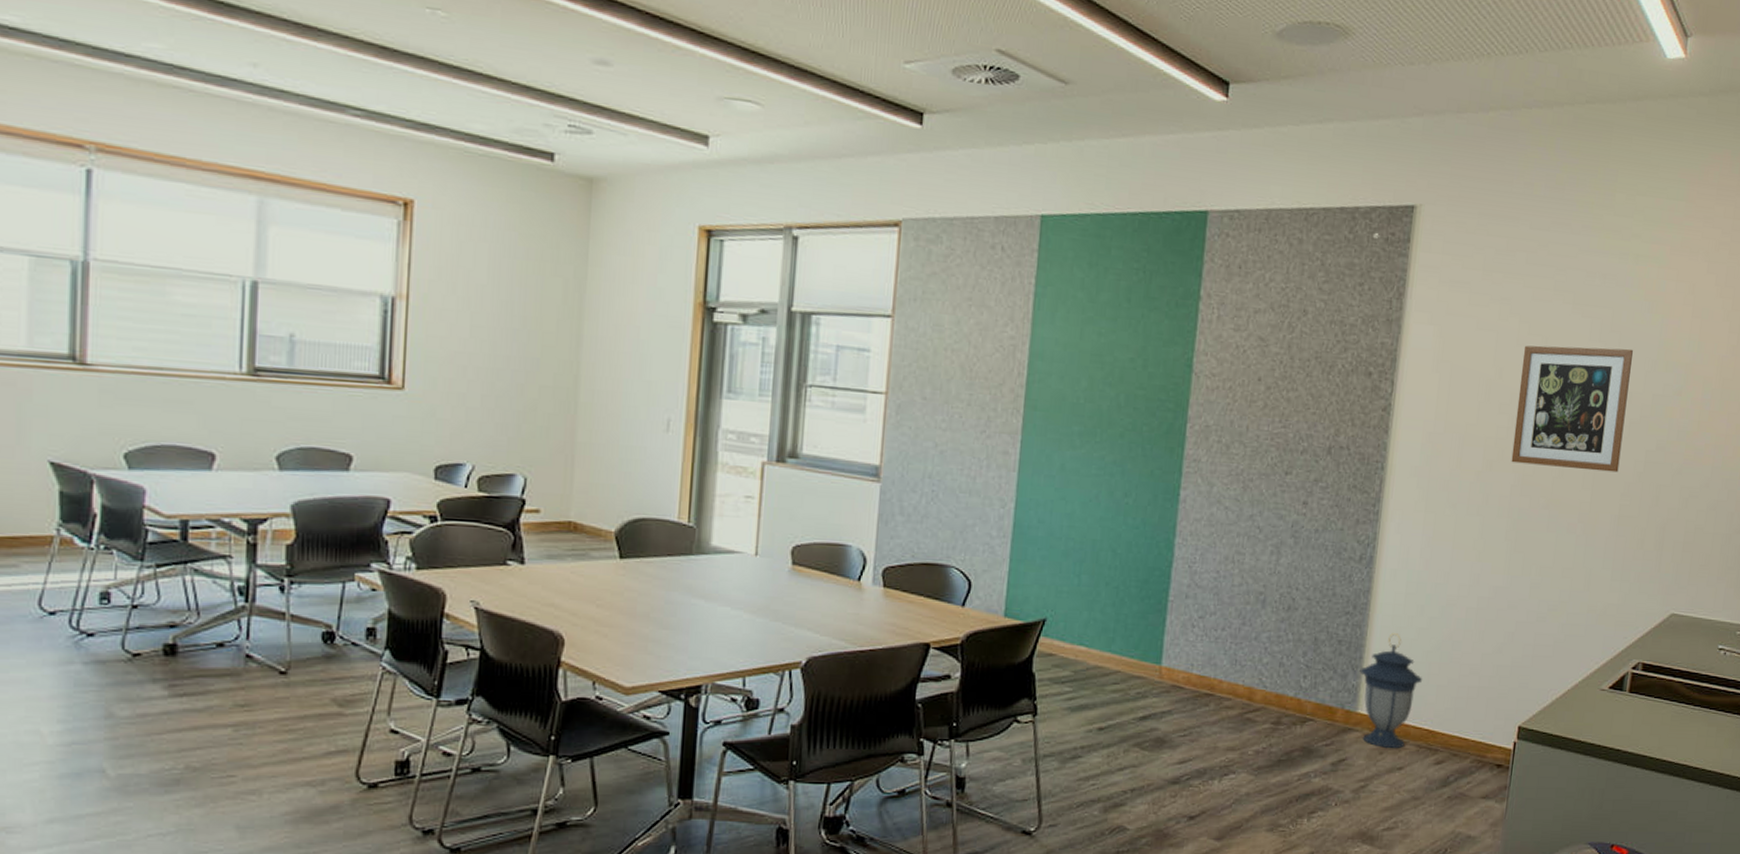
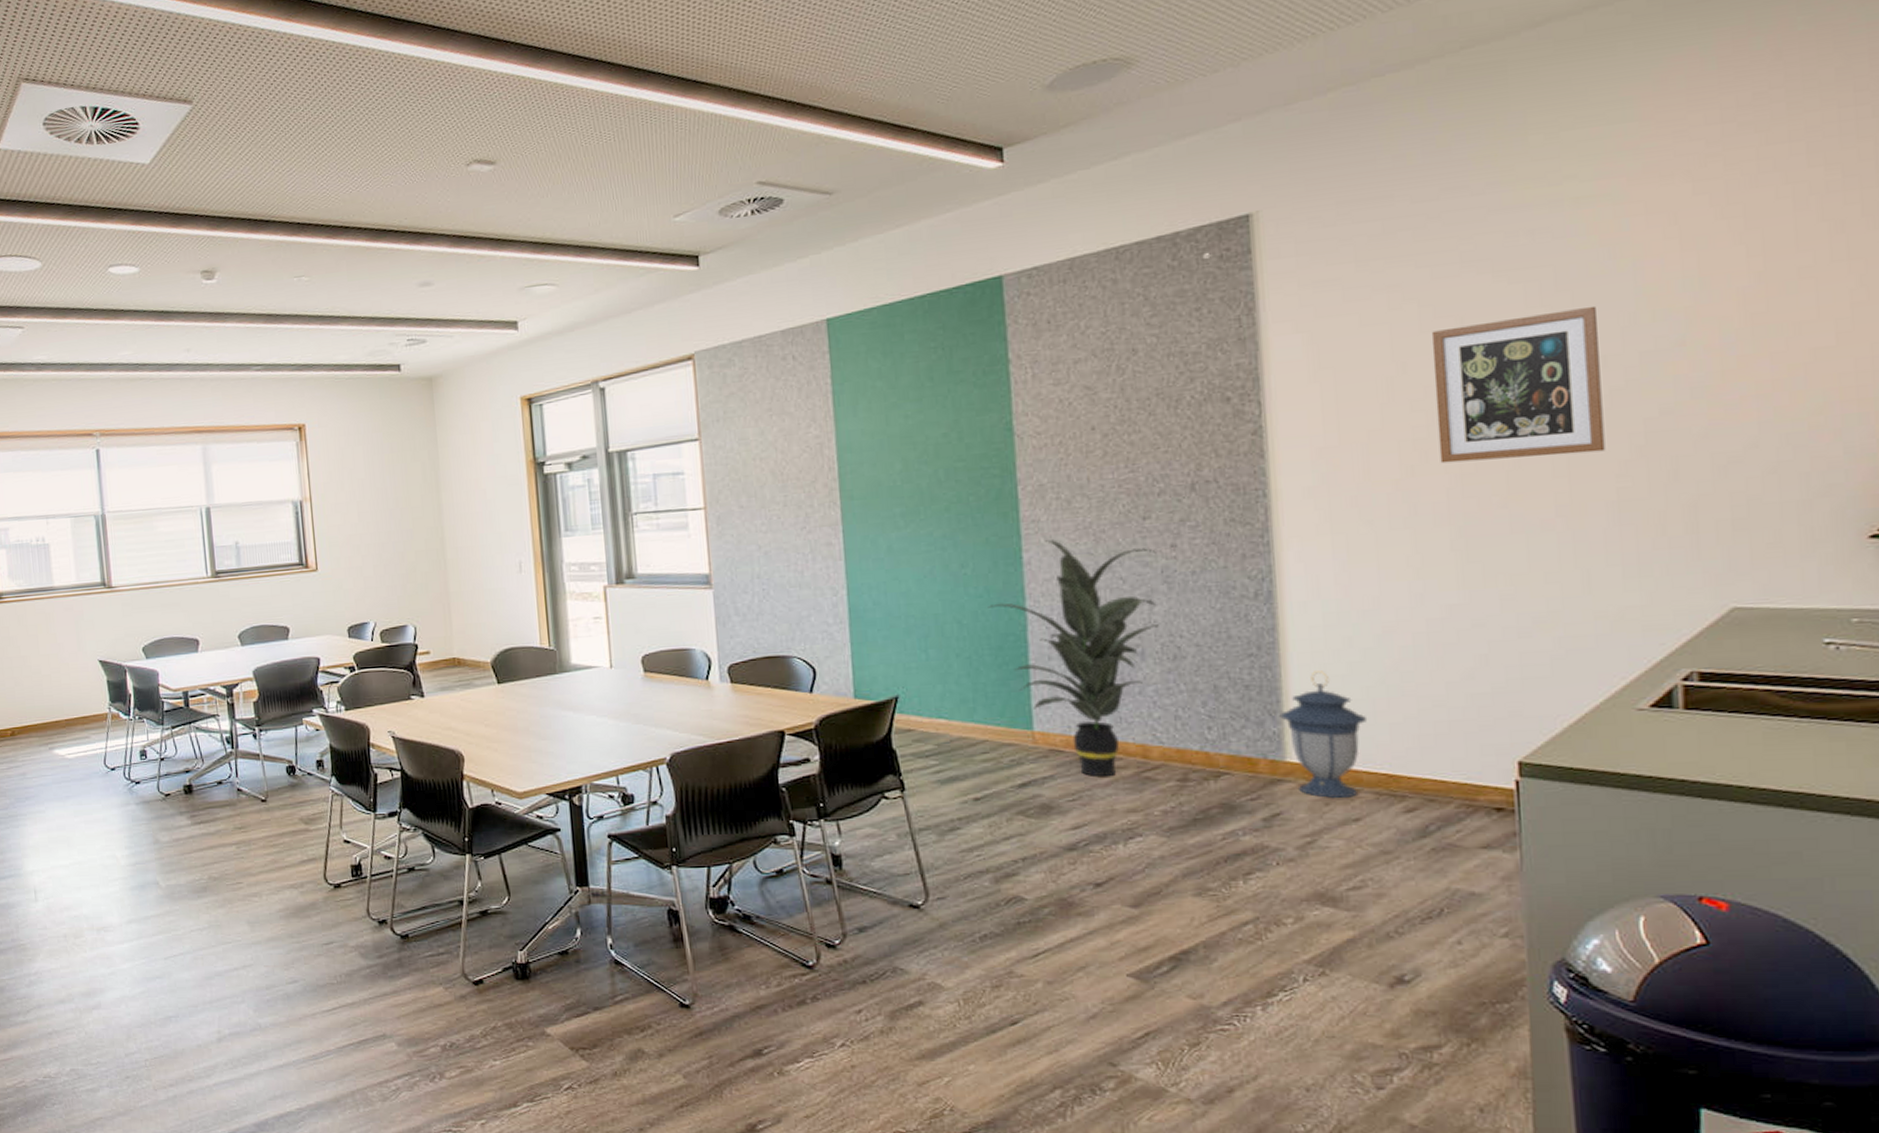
indoor plant: none [1142,481,1291,716] -> present [988,540,1159,778]

